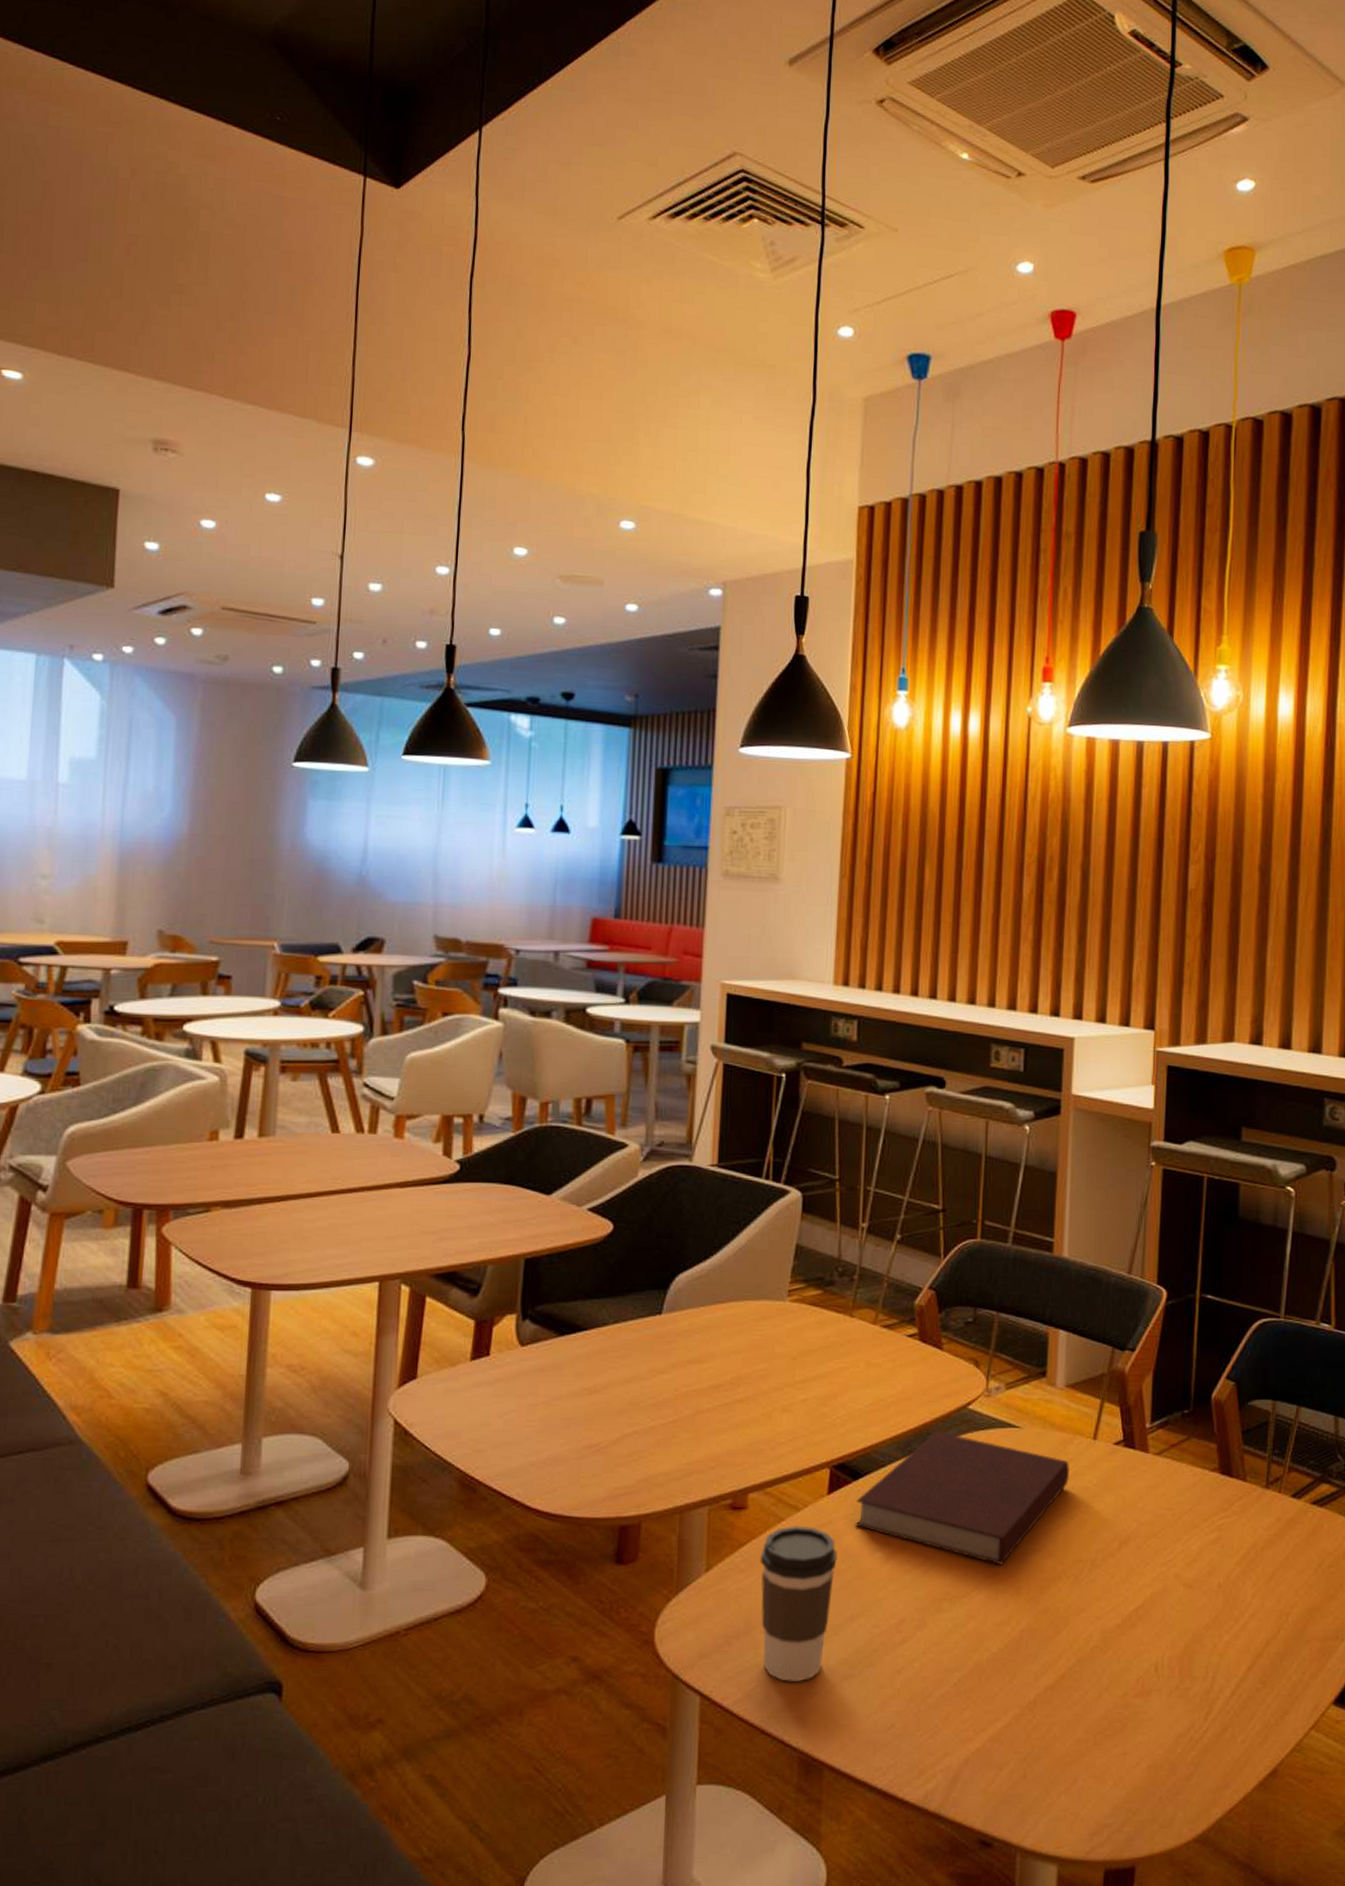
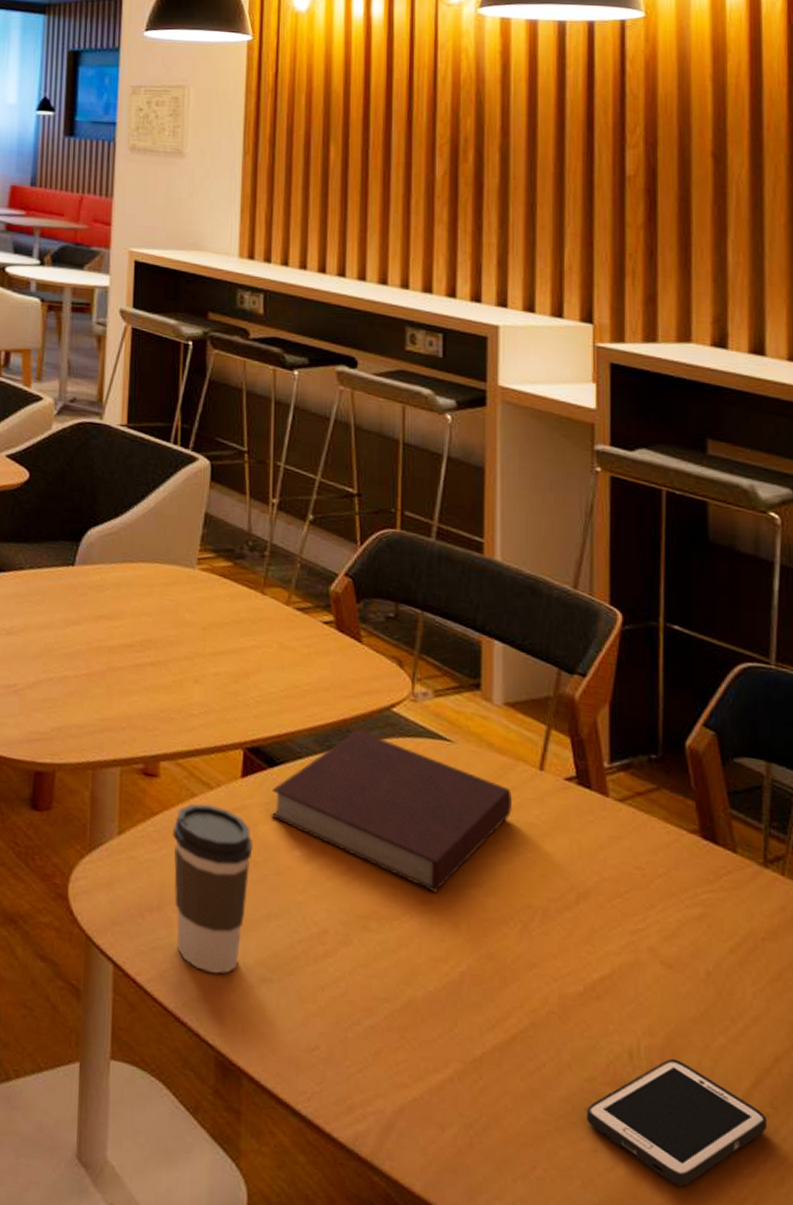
cell phone: none [1119,1662,1258,1764] -> present [586,1058,768,1186]

